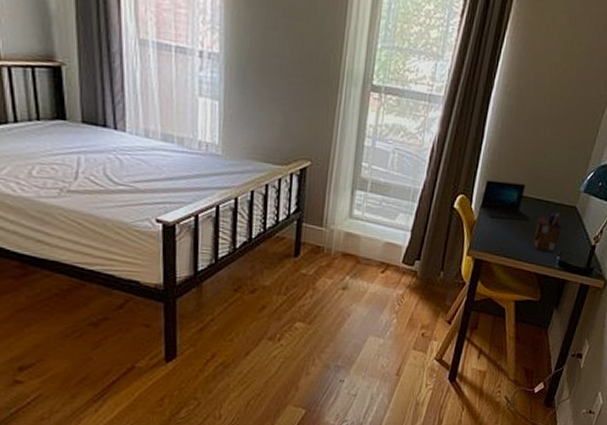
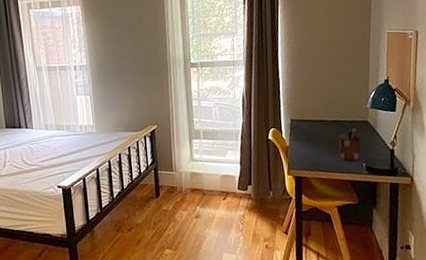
laptop: present [480,180,531,221] -> none [289,111,333,142]

